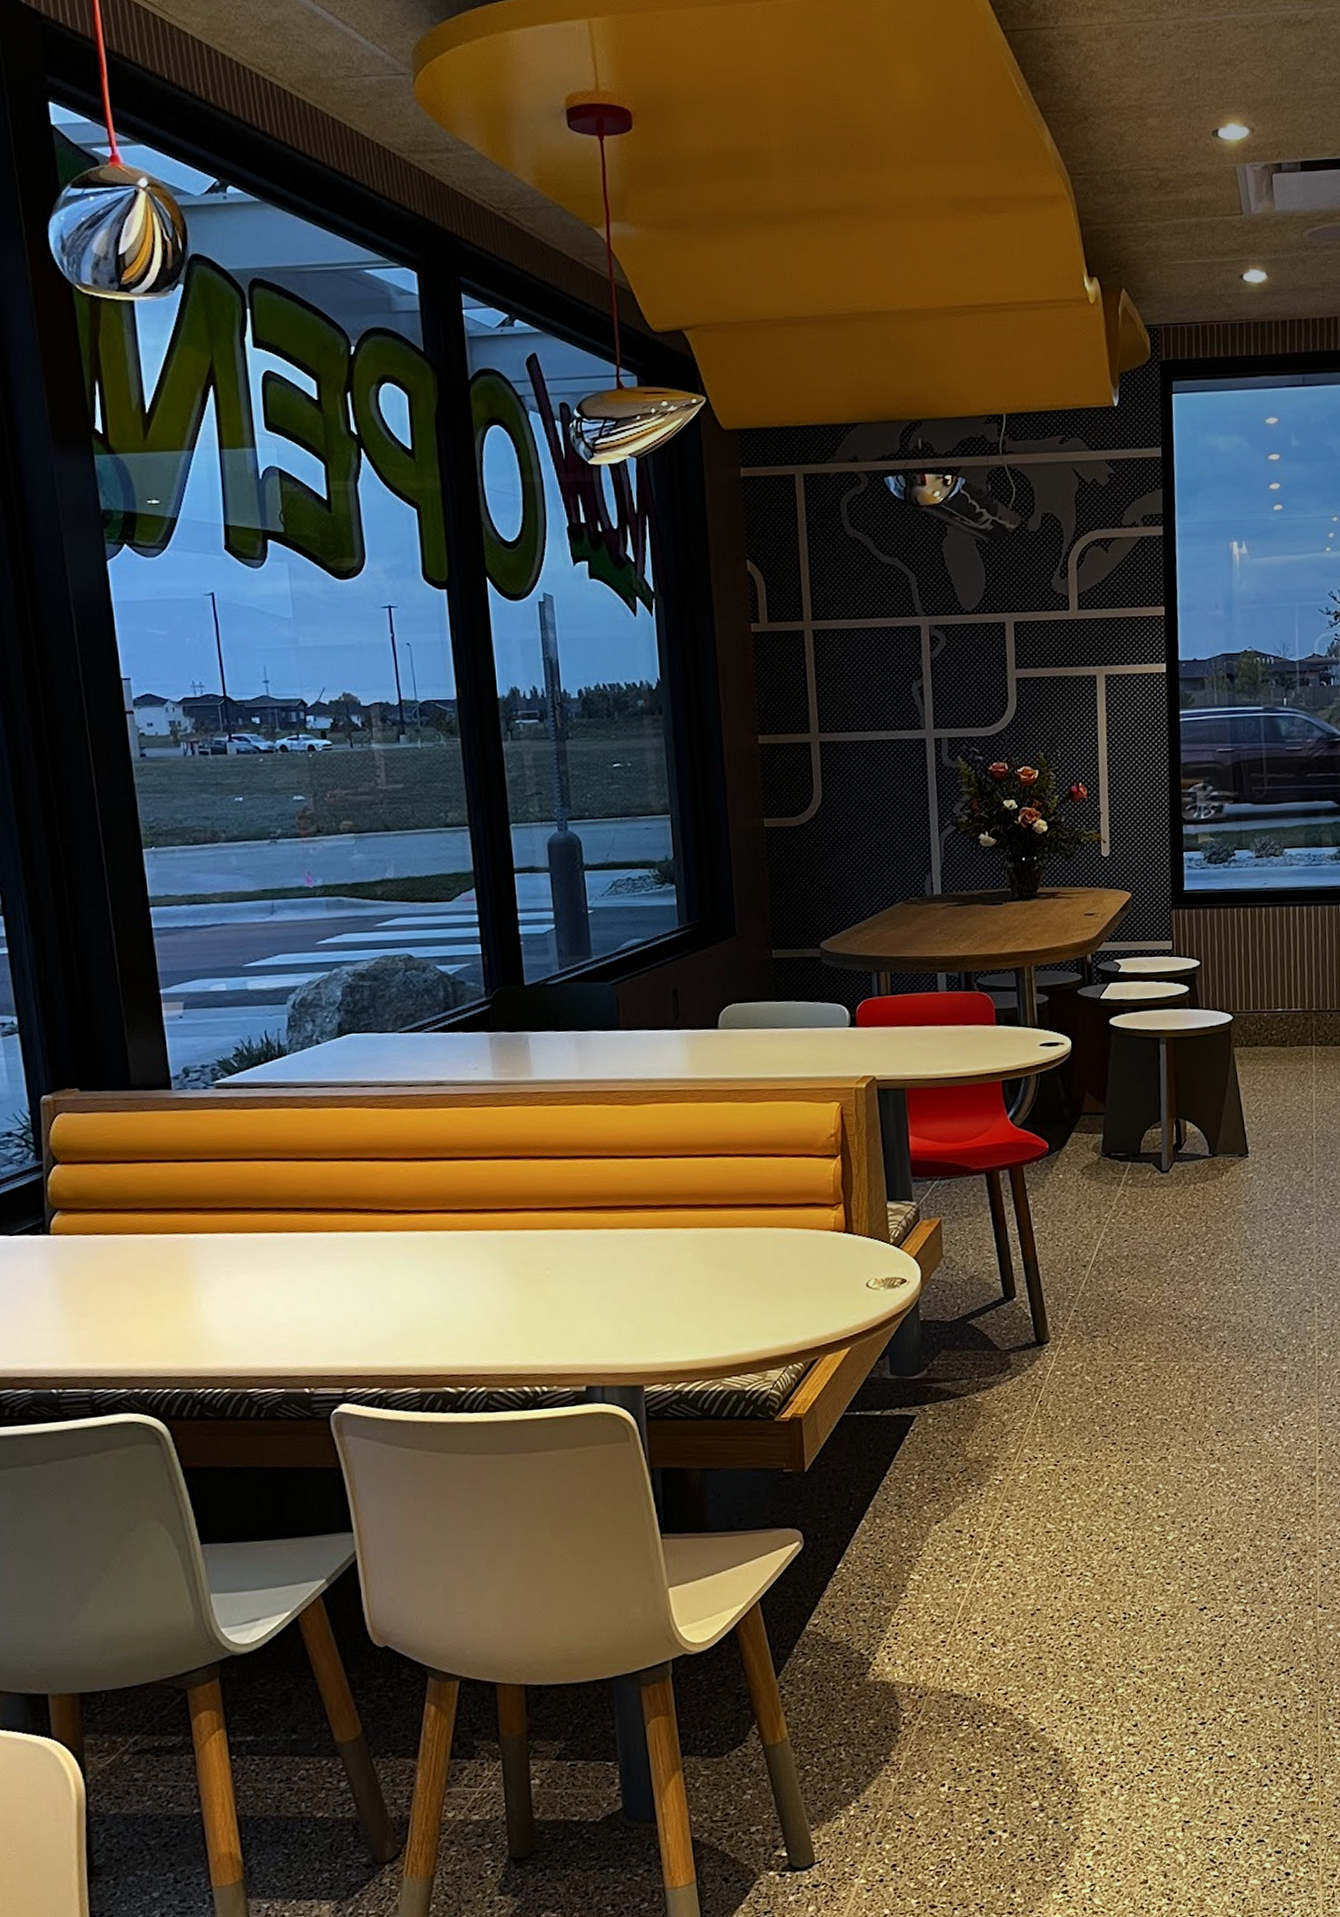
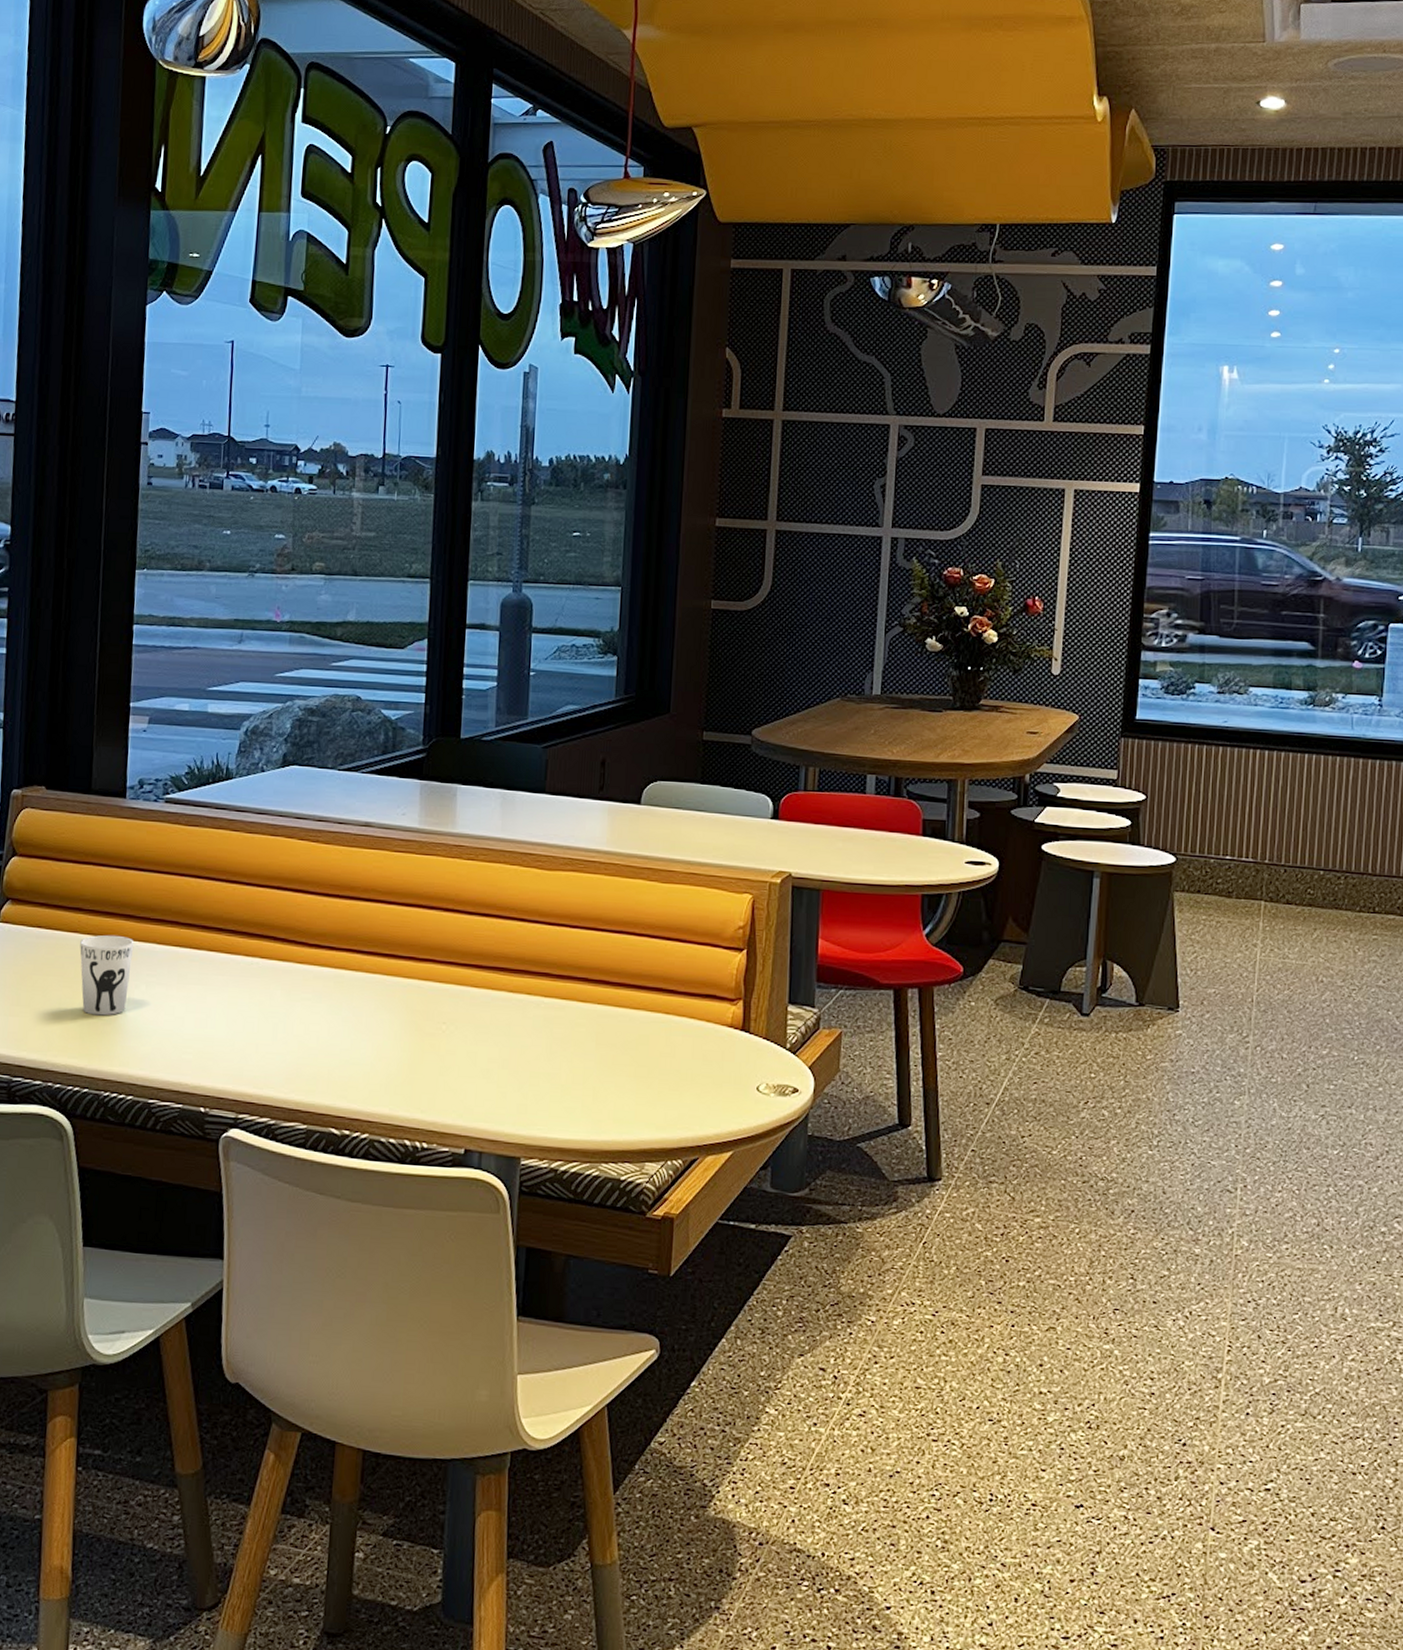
cup: none [145,1230,207,1315] -> present [80,935,134,1016]

